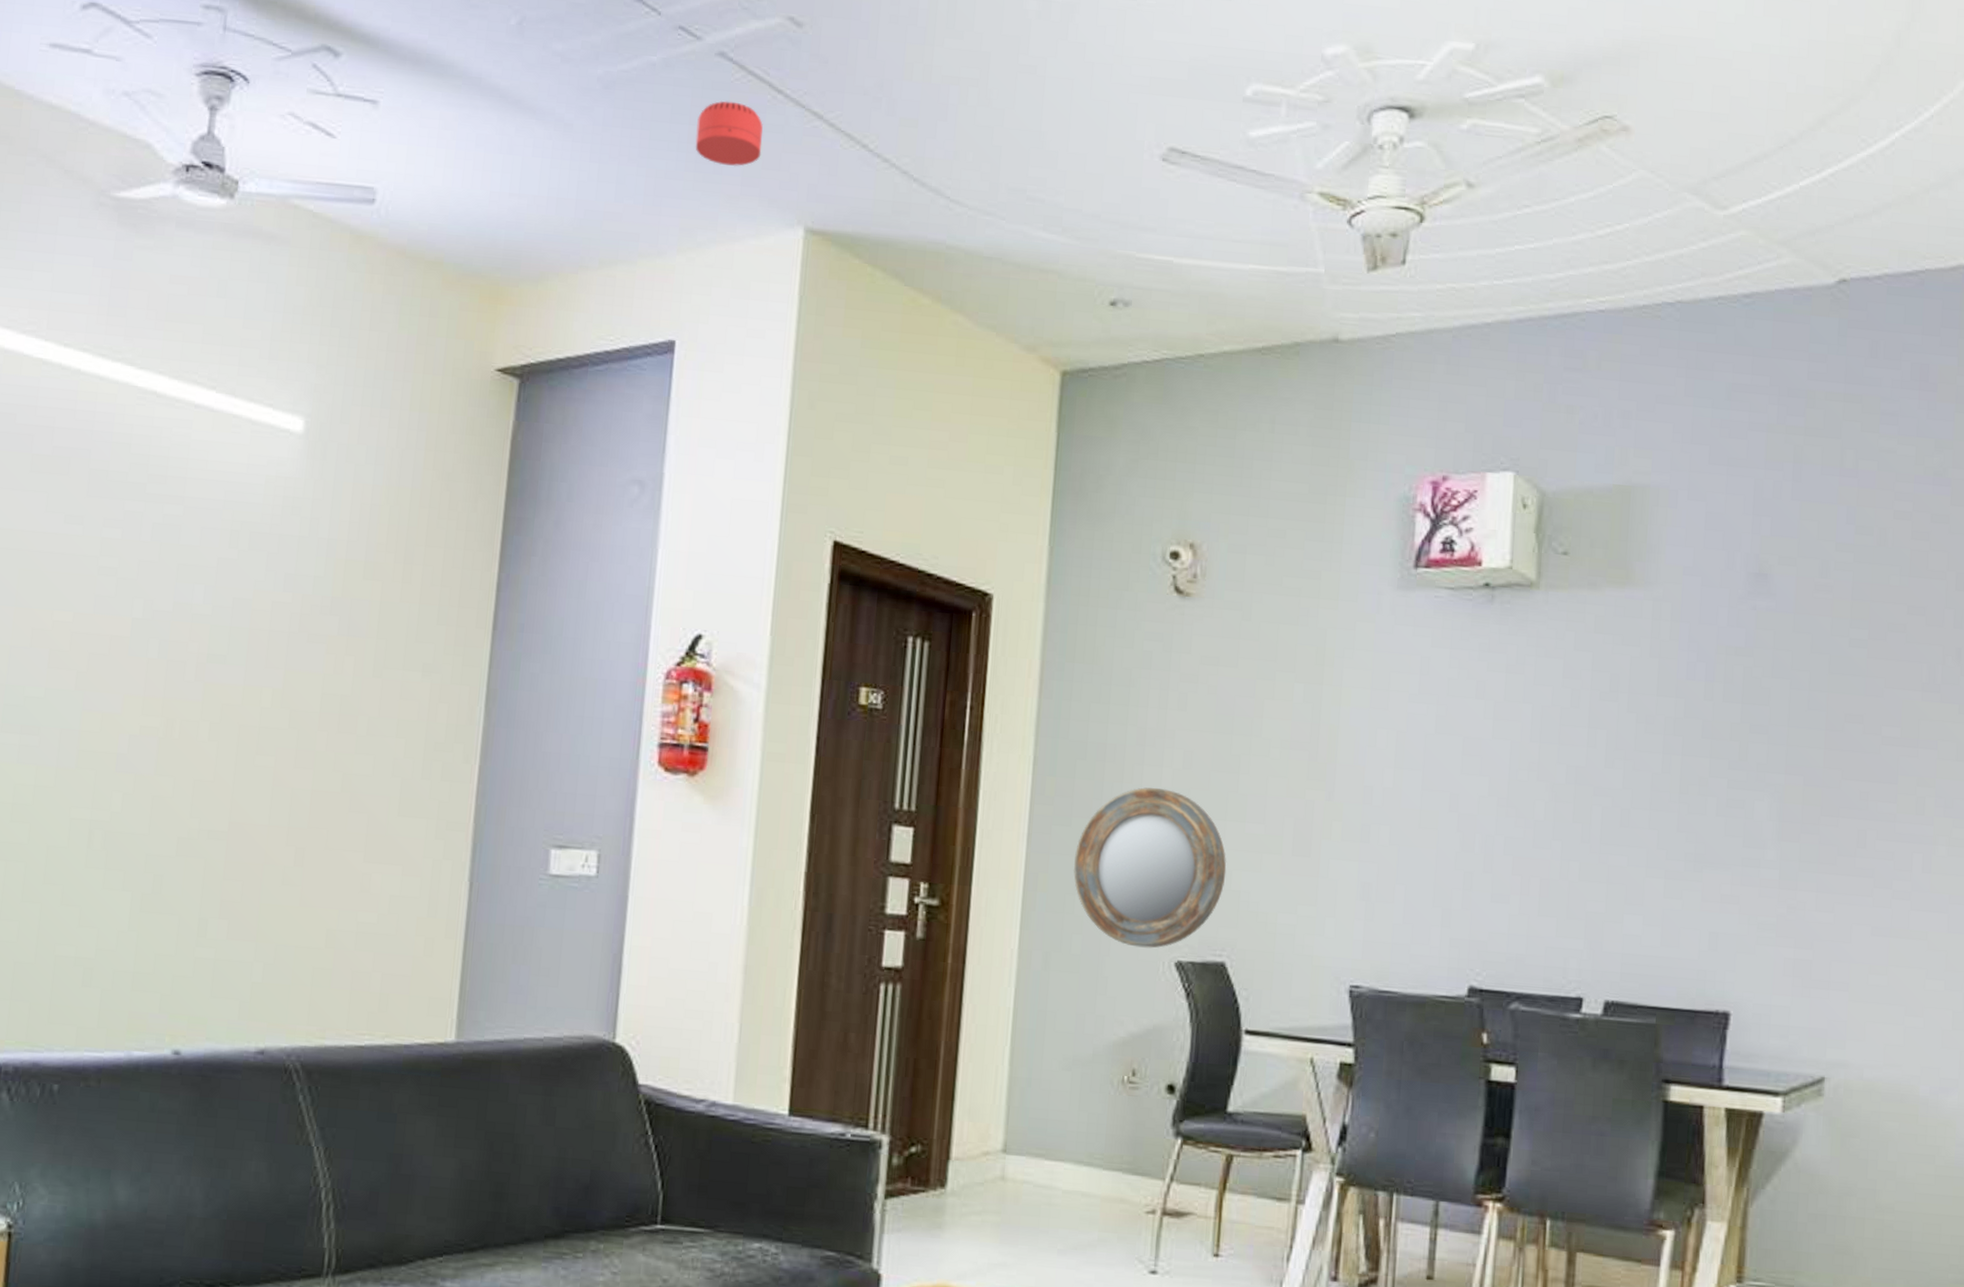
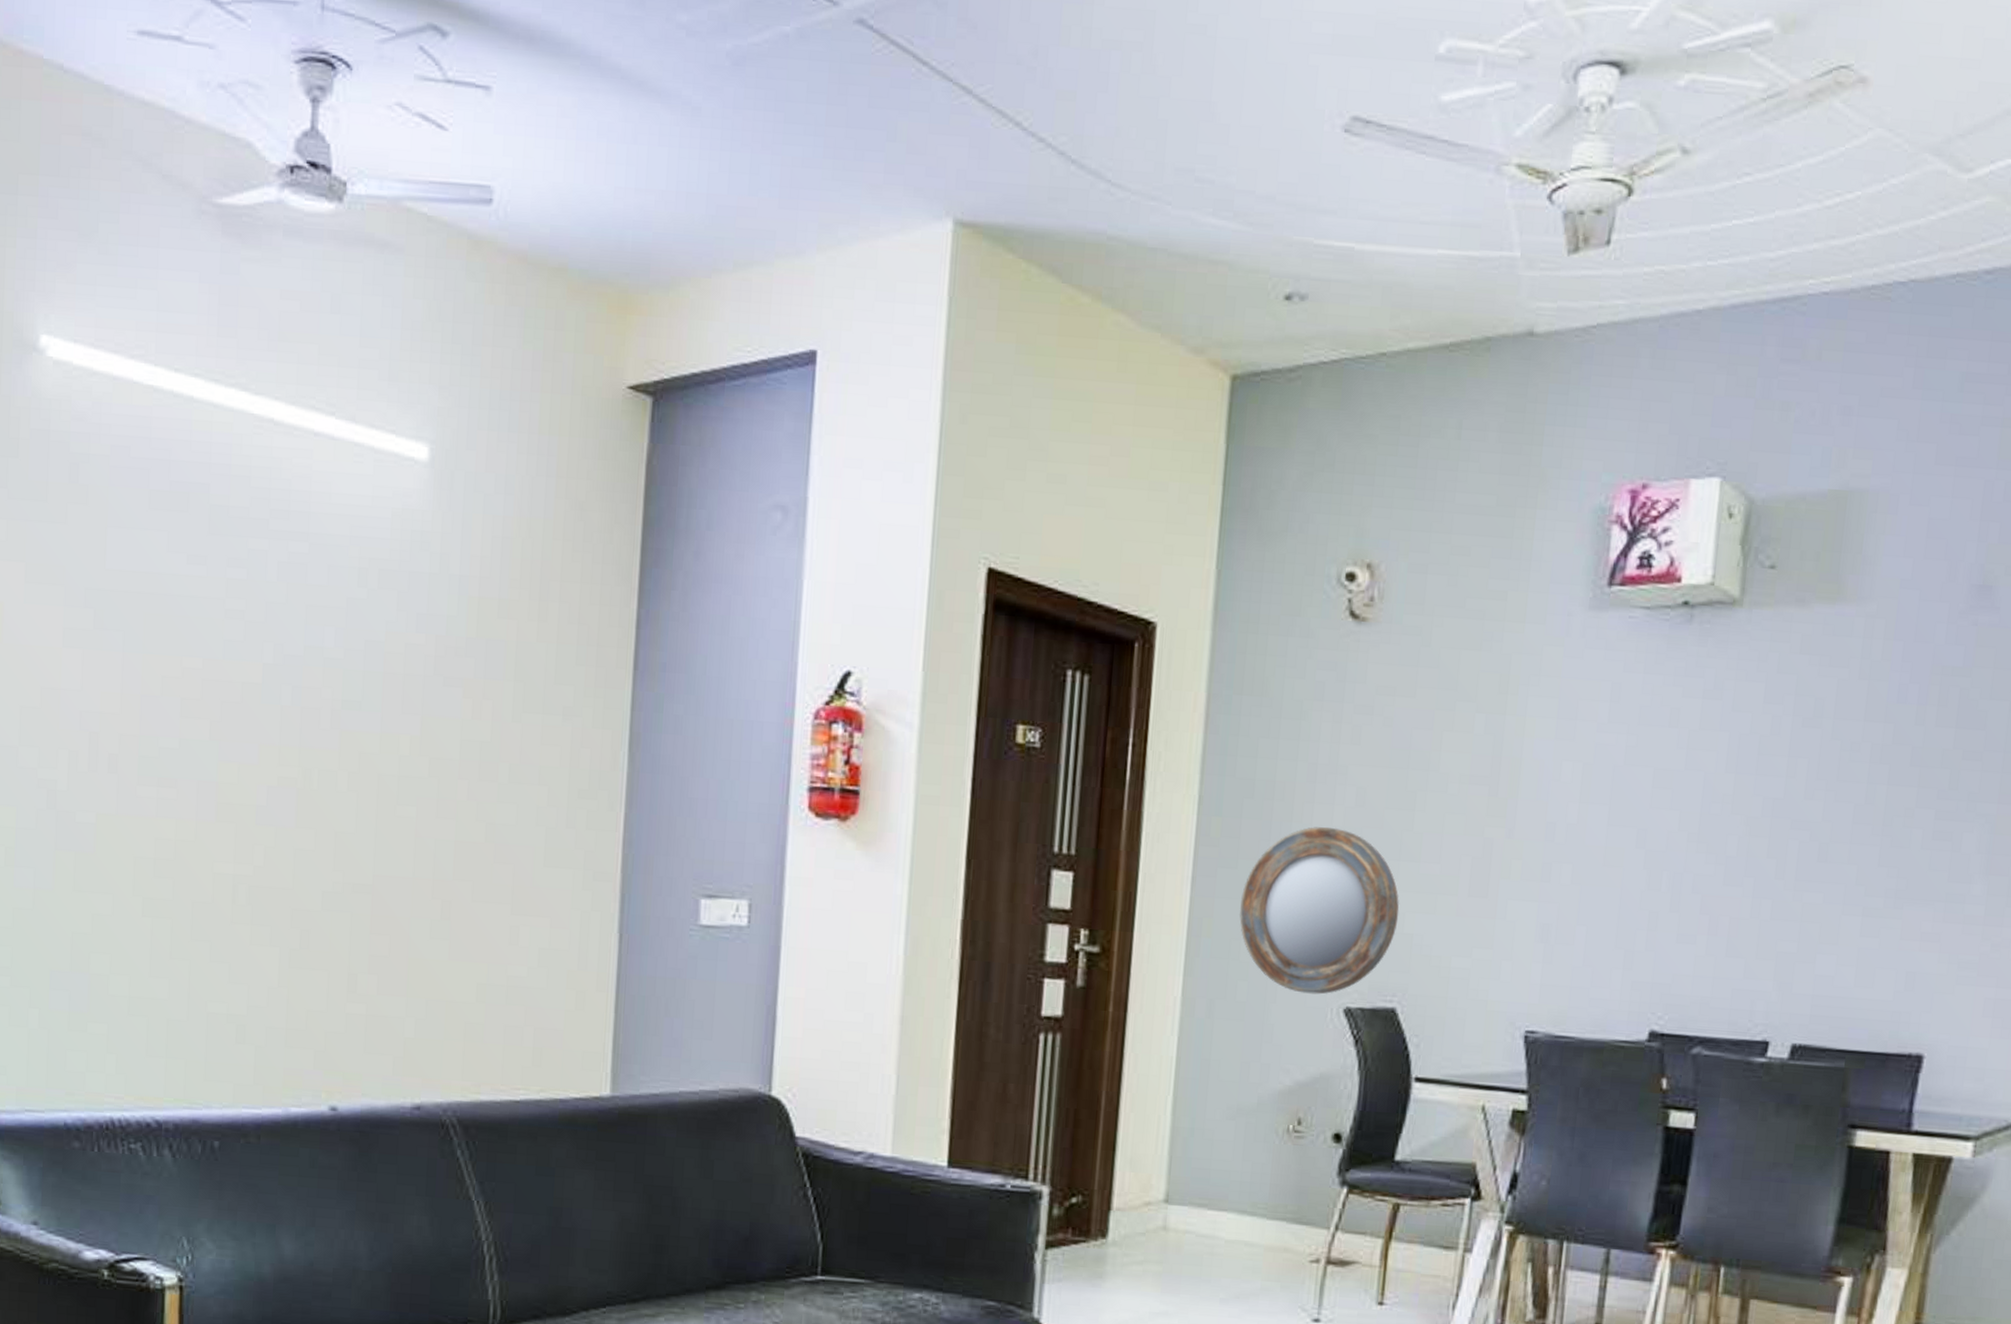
smoke detector: present [695,100,763,167] -> none [834,75,907,152]

